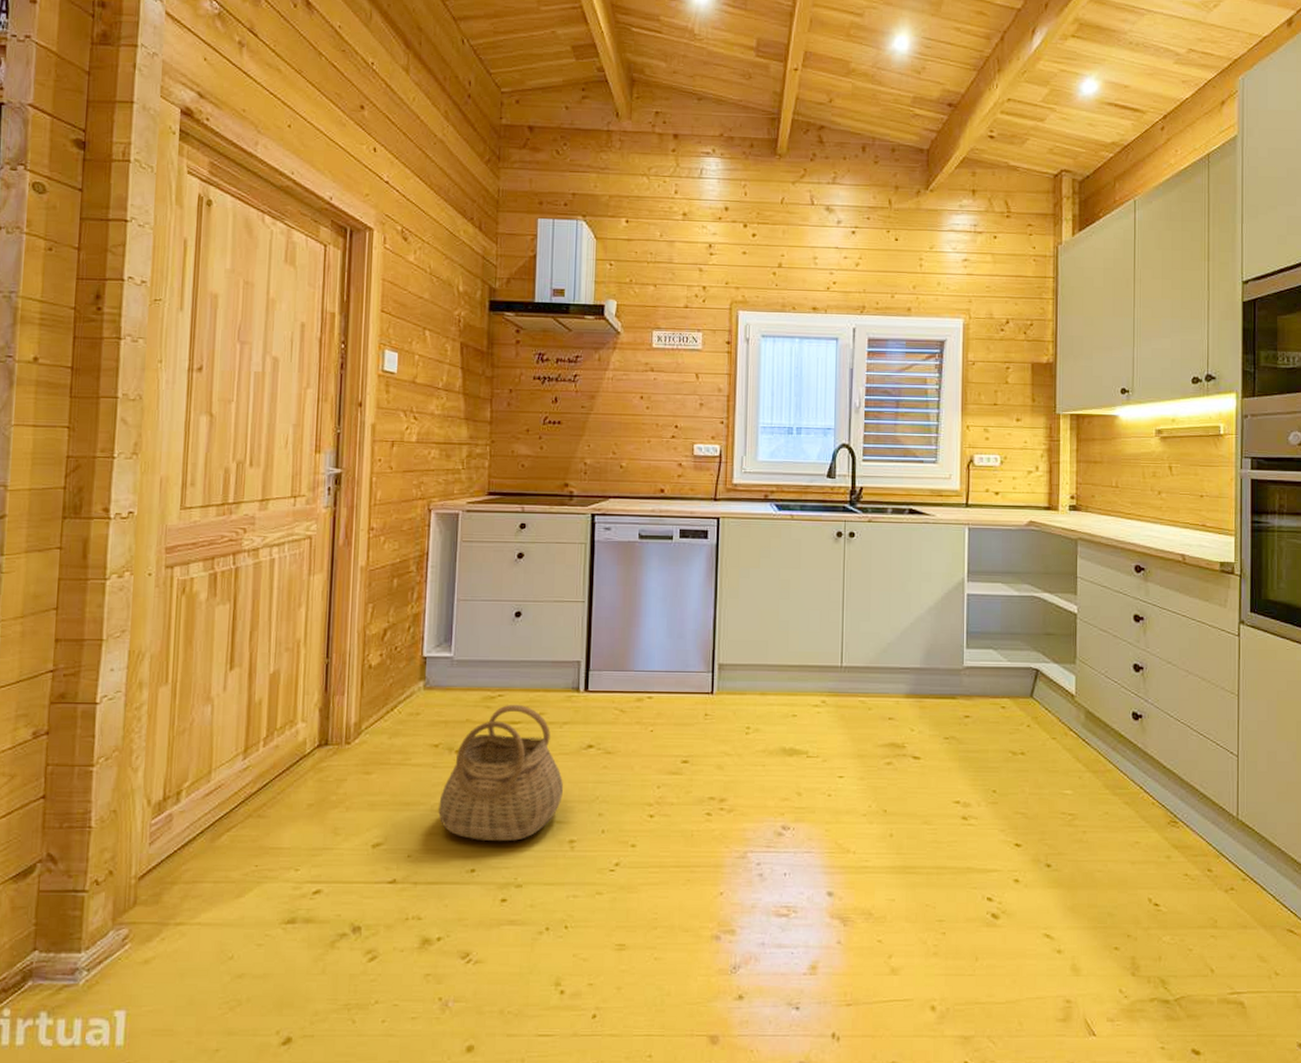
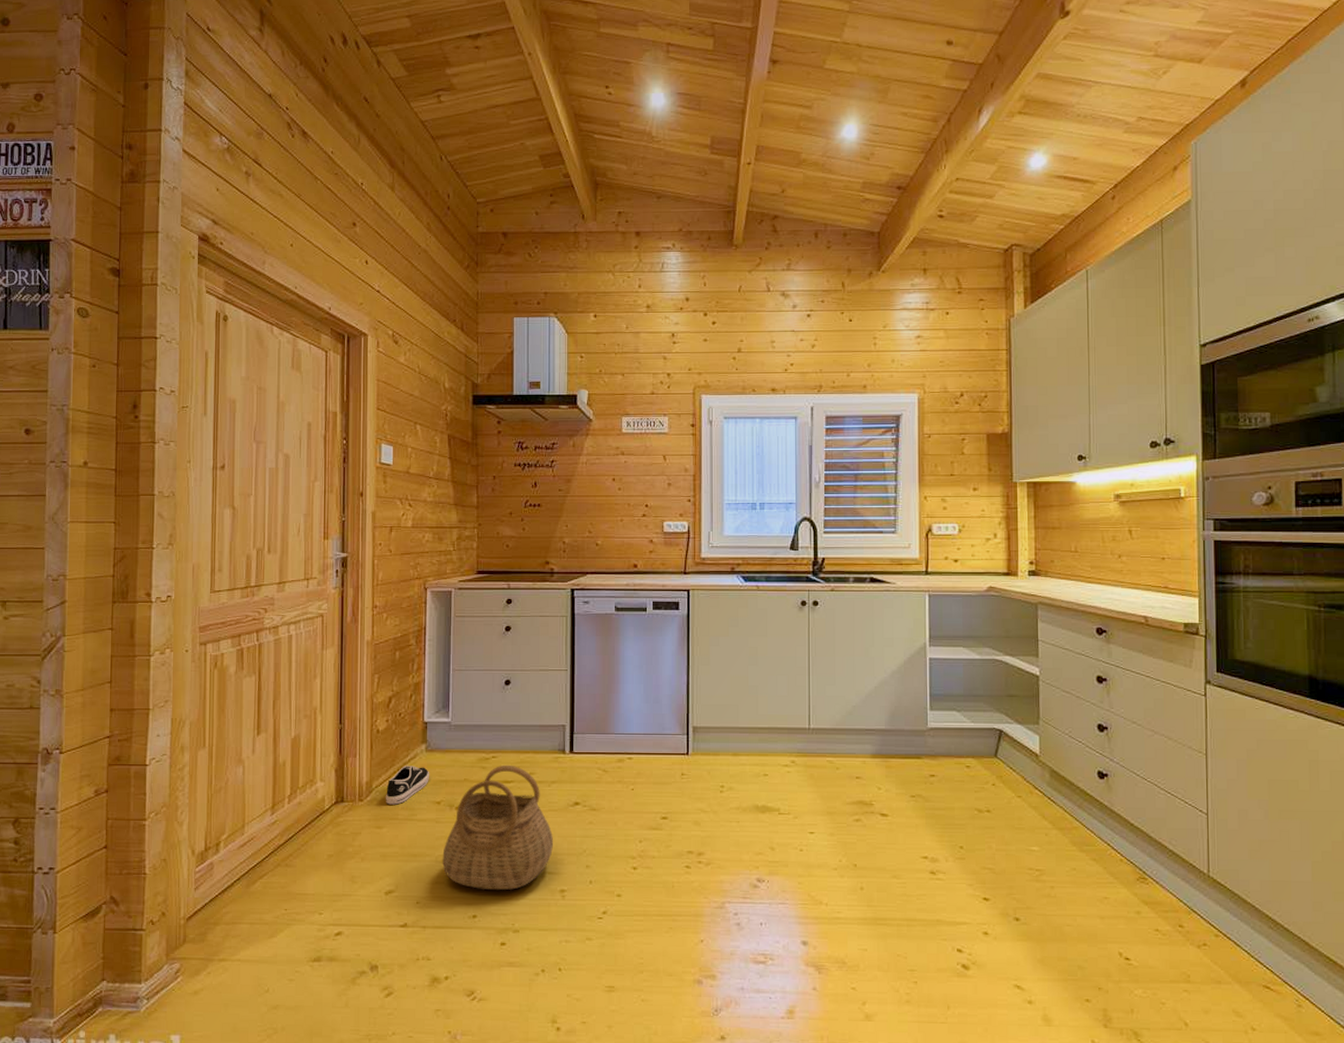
shoe: none [375,705,427,748] -> present [385,766,429,805]

